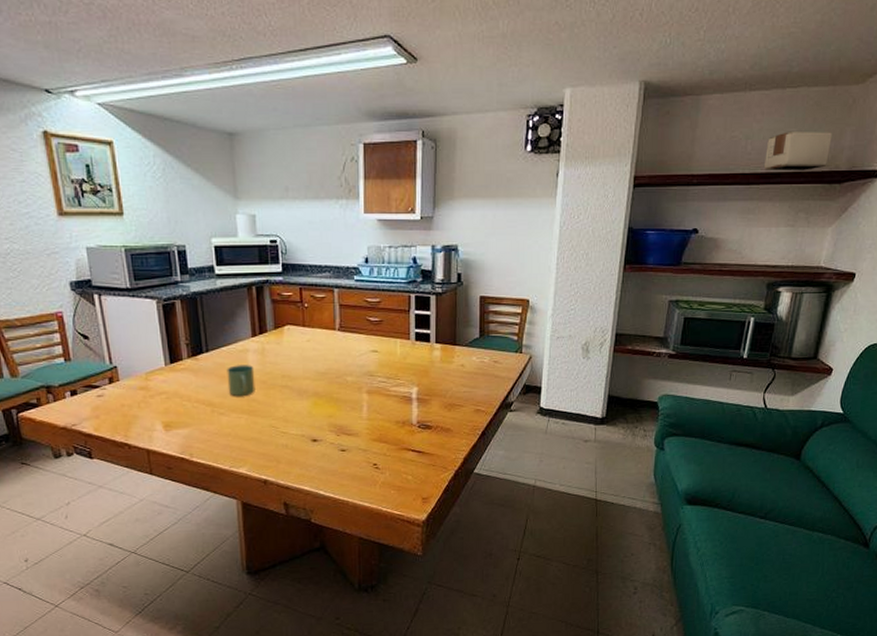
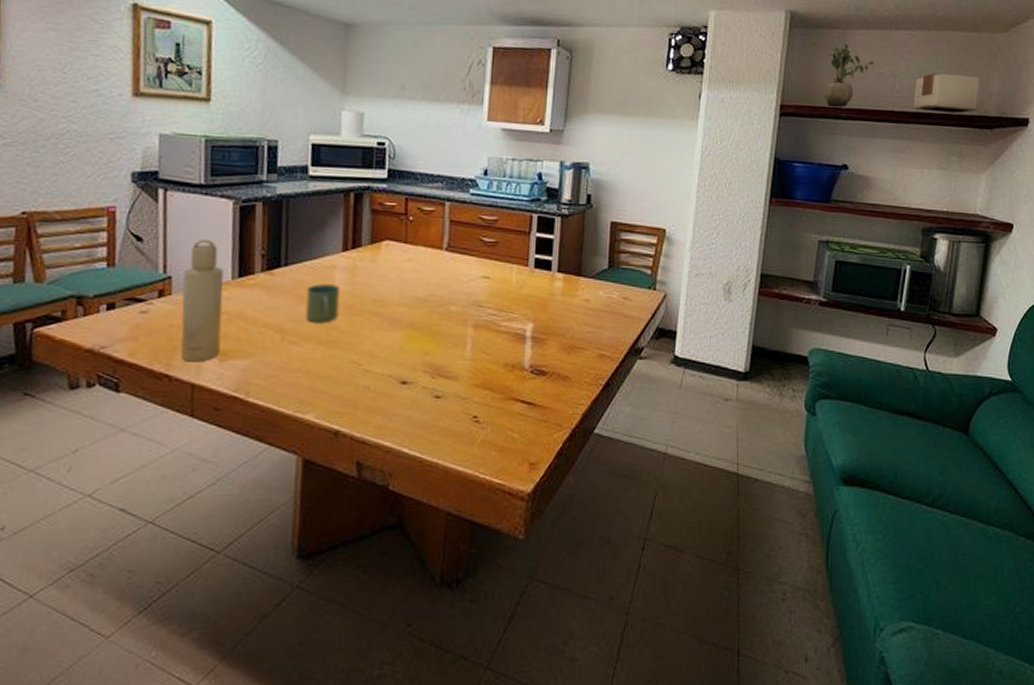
bottle: none [126,334,165,433] -> present [180,239,224,362]
potted plant: none [676,110,727,175] -> present [824,44,874,108]

